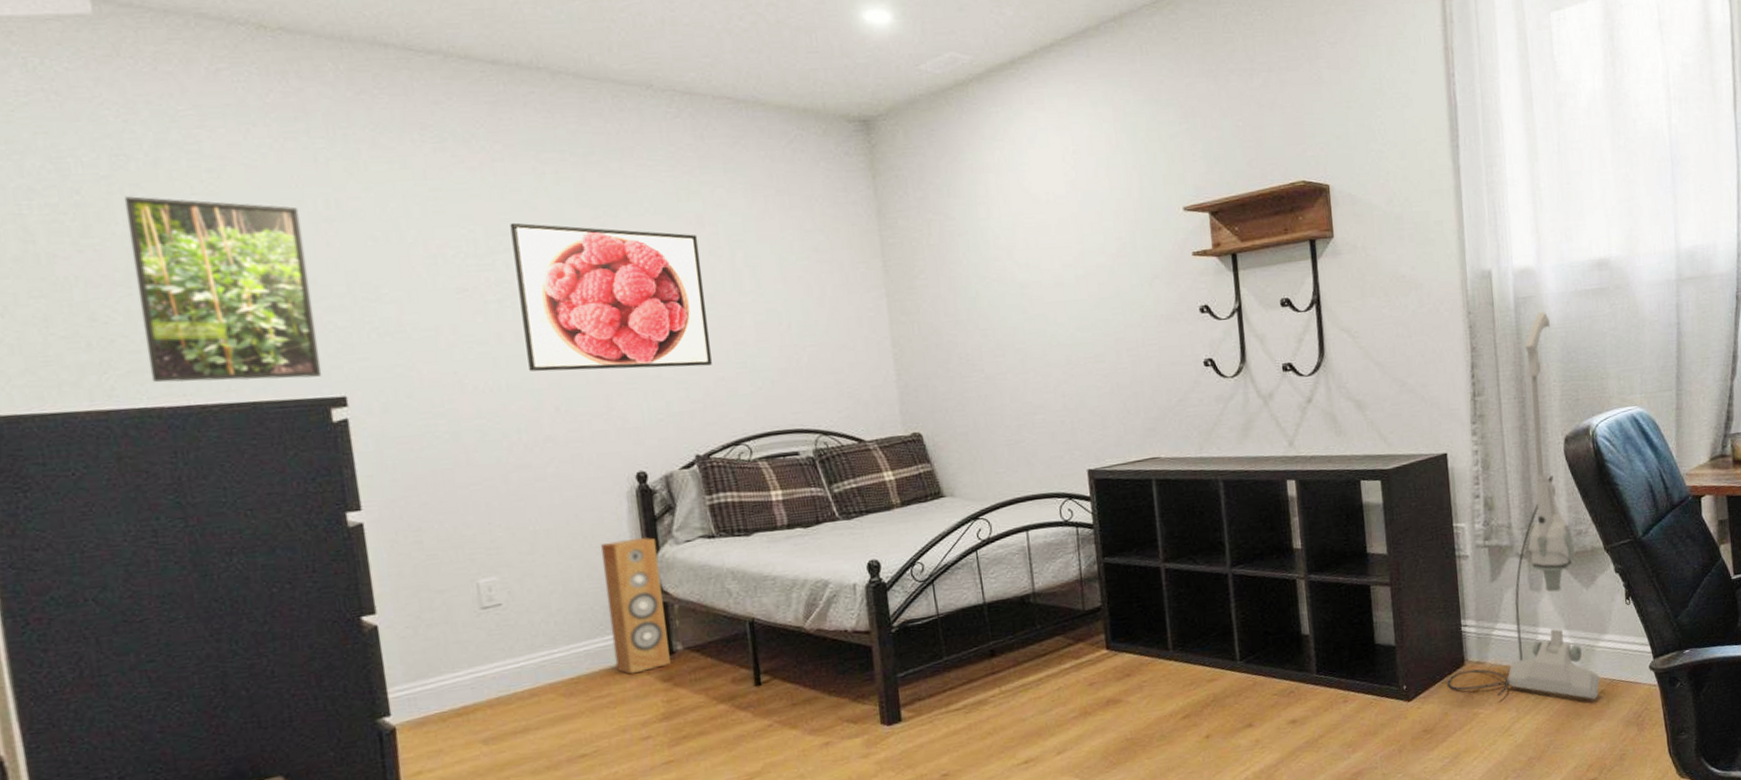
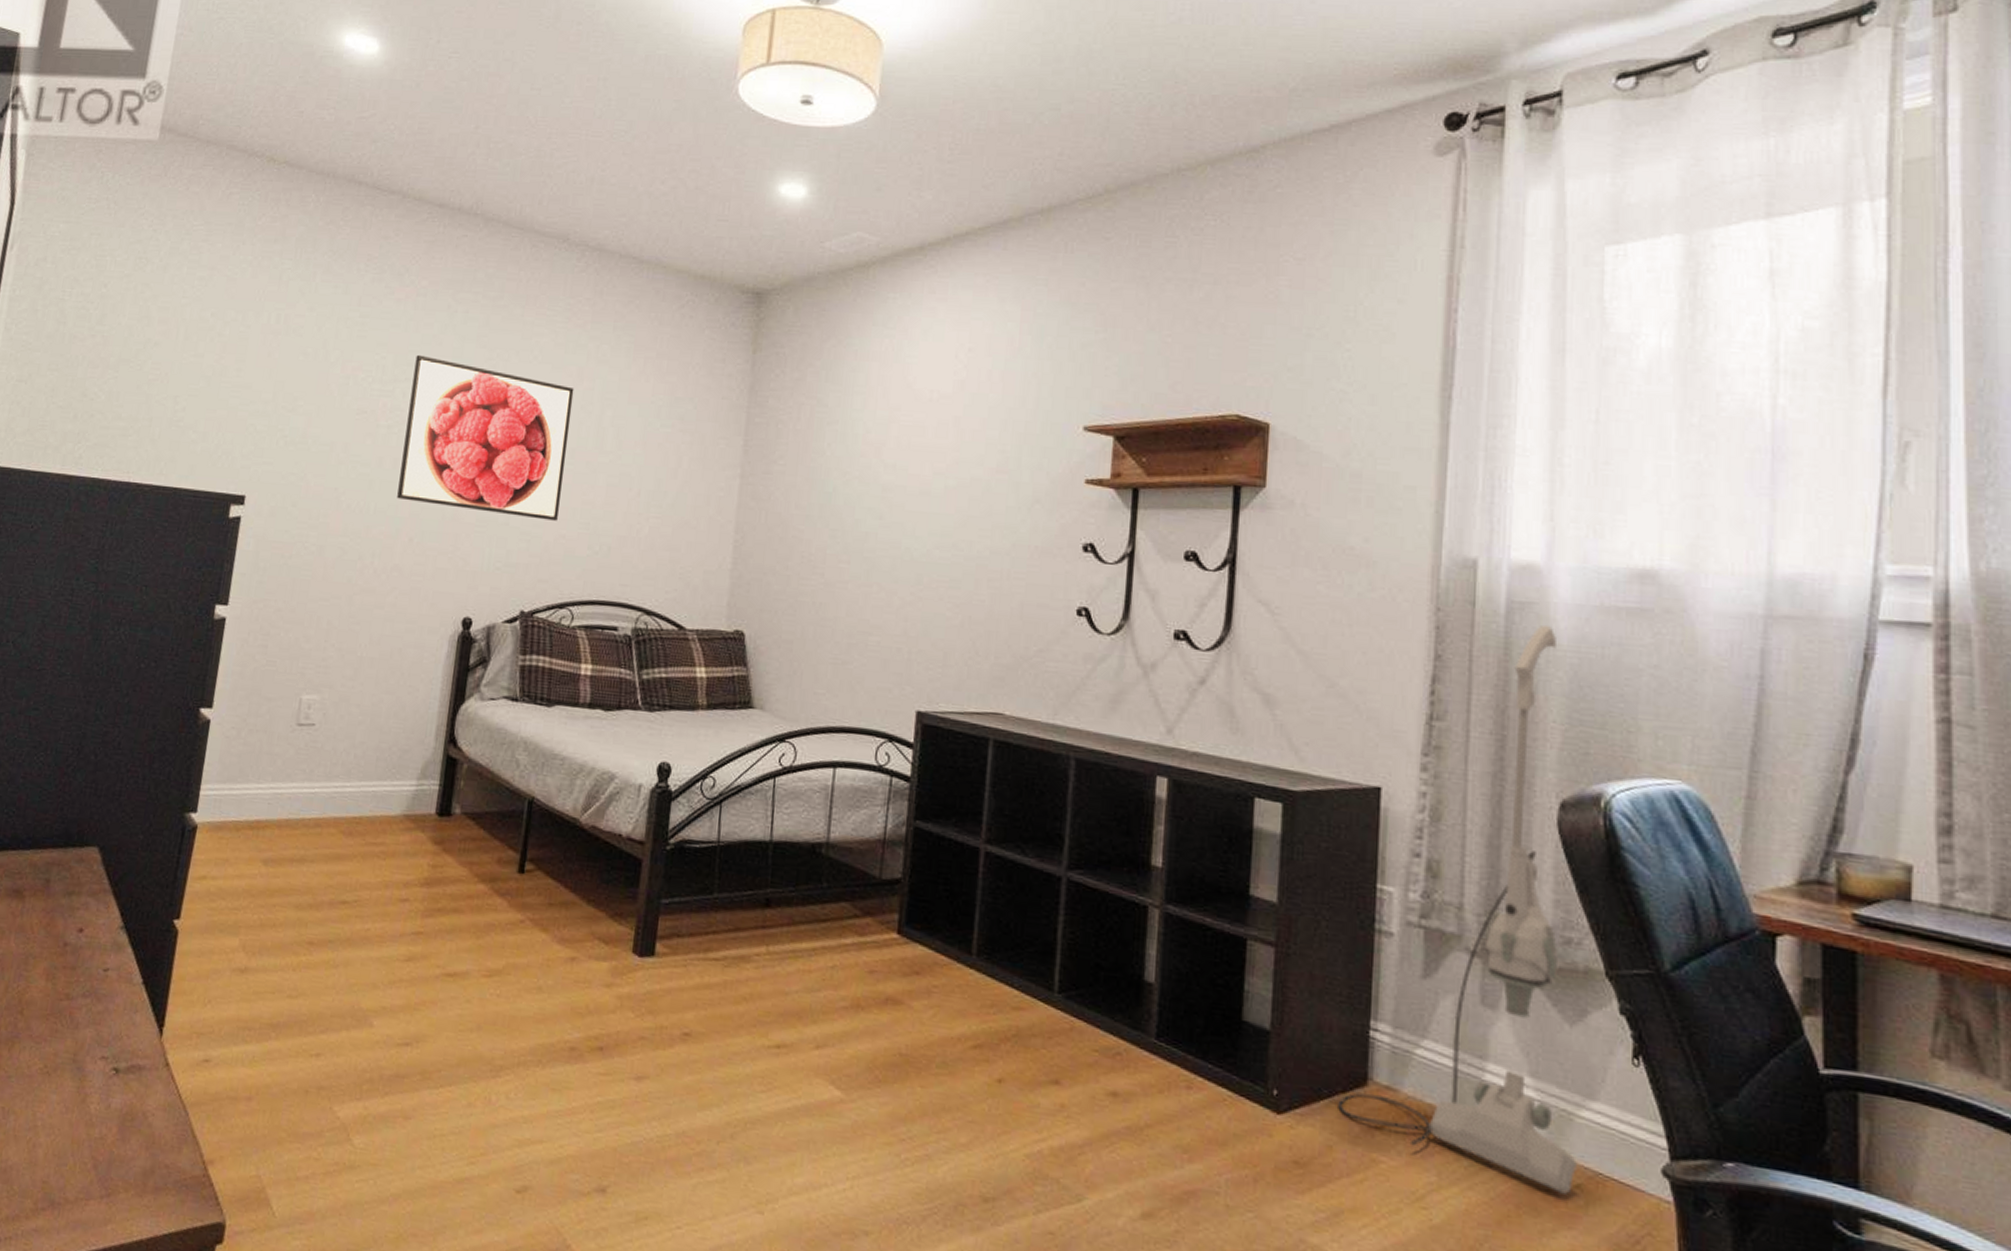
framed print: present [124,196,322,383] -> none [109,293,256,473]
speaker: present [601,537,671,674] -> none [395,683,464,828]

